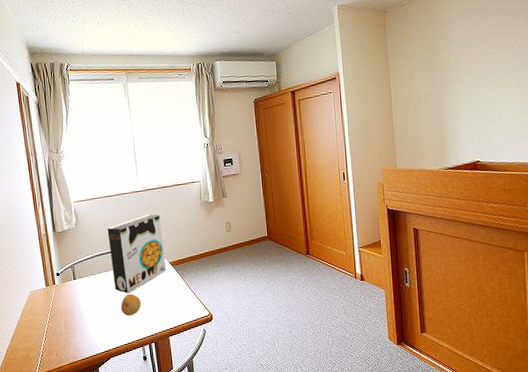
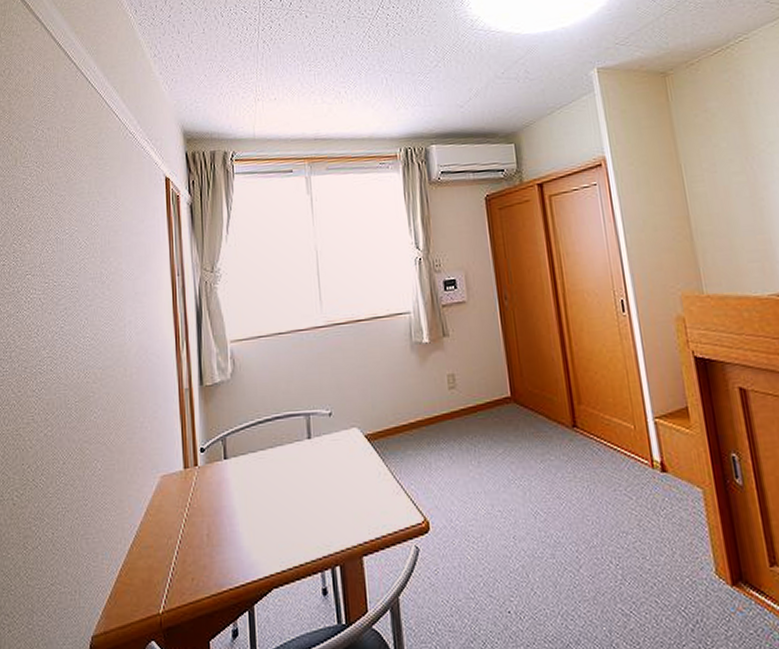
cereal box: present [107,214,167,293] -> none [275,360,360,482]
fruit: present [120,294,141,316] -> none [290,484,321,520]

